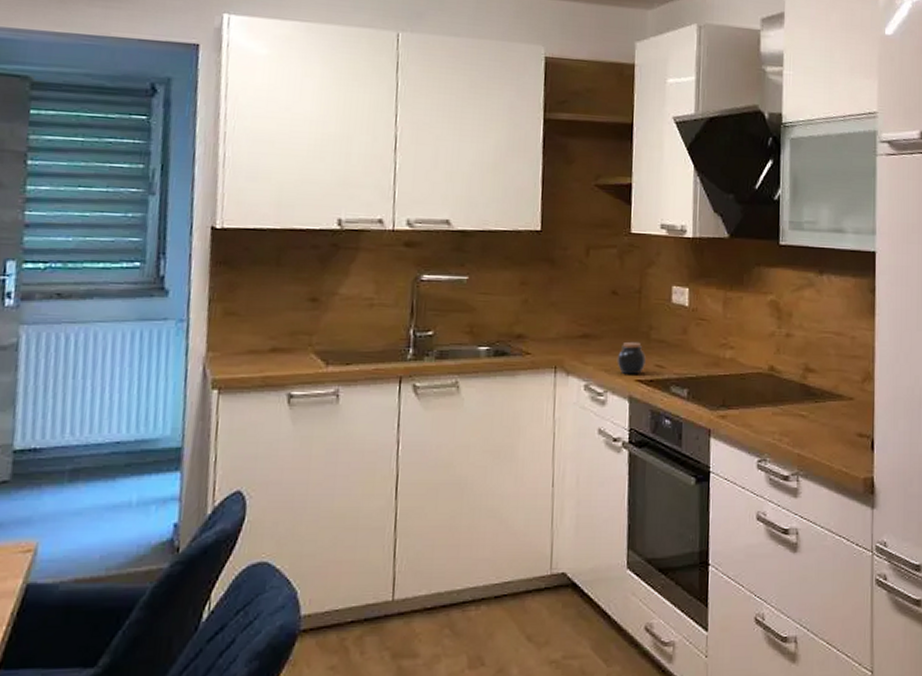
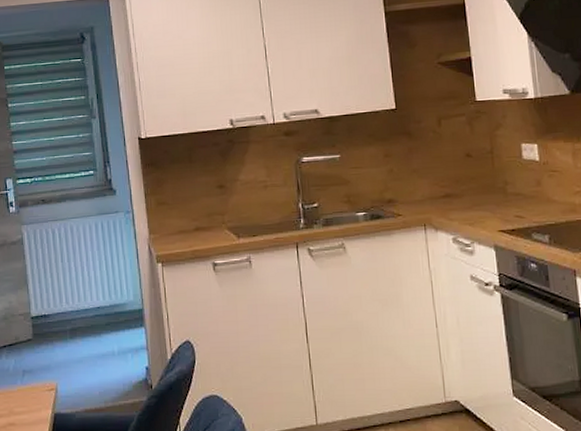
jar: present [617,341,646,375] -> none [478,196,506,227]

